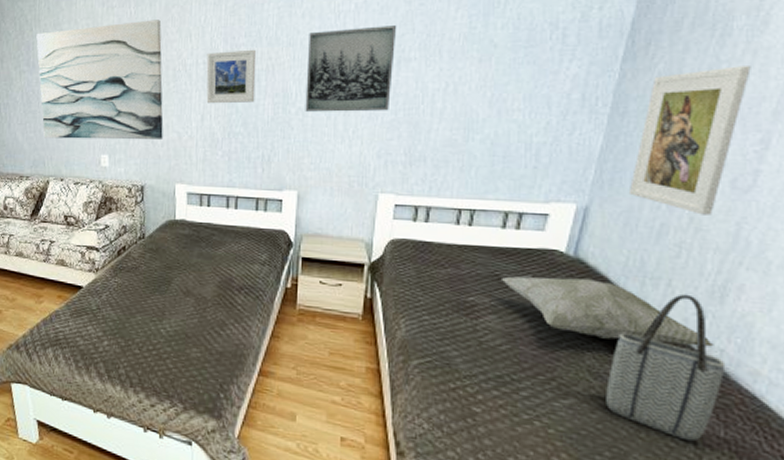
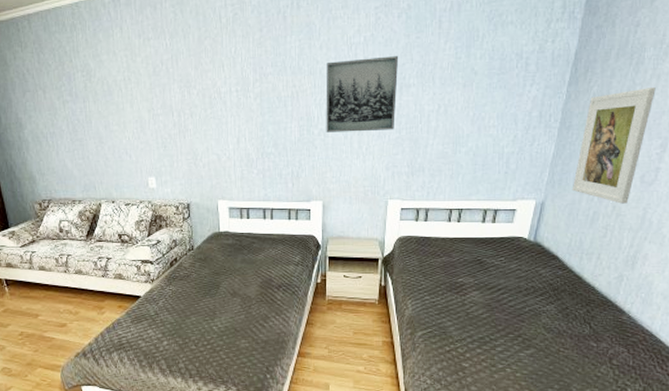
wall art: present [36,19,164,140] -> none [76,51,204,164]
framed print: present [206,49,257,104] -> none [239,78,283,128]
decorative pillow: present [500,276,714,347] -> none [481,258,627,302]
tote bag: present [606,293,726,442] -> none [556,264,635,371]

